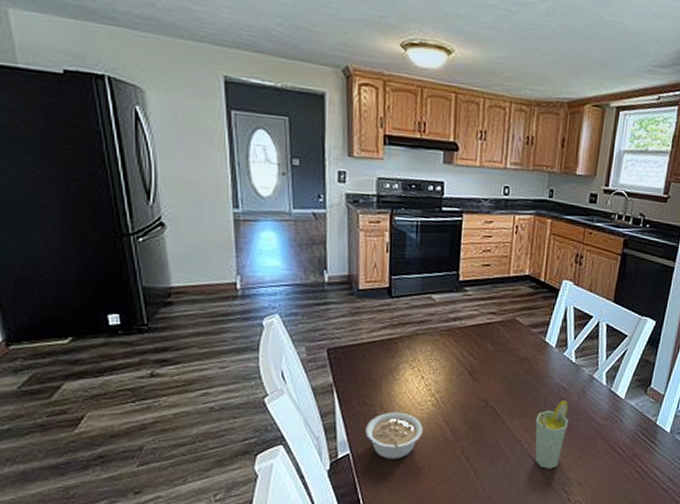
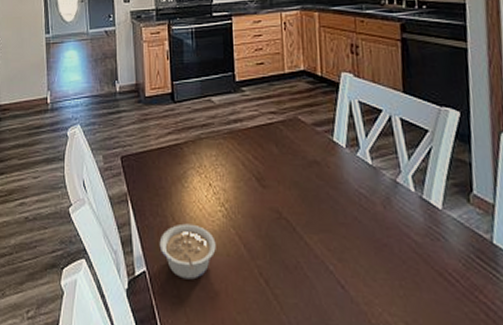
cup: present [535,401,569,469] -> none [337,211,378,301]

